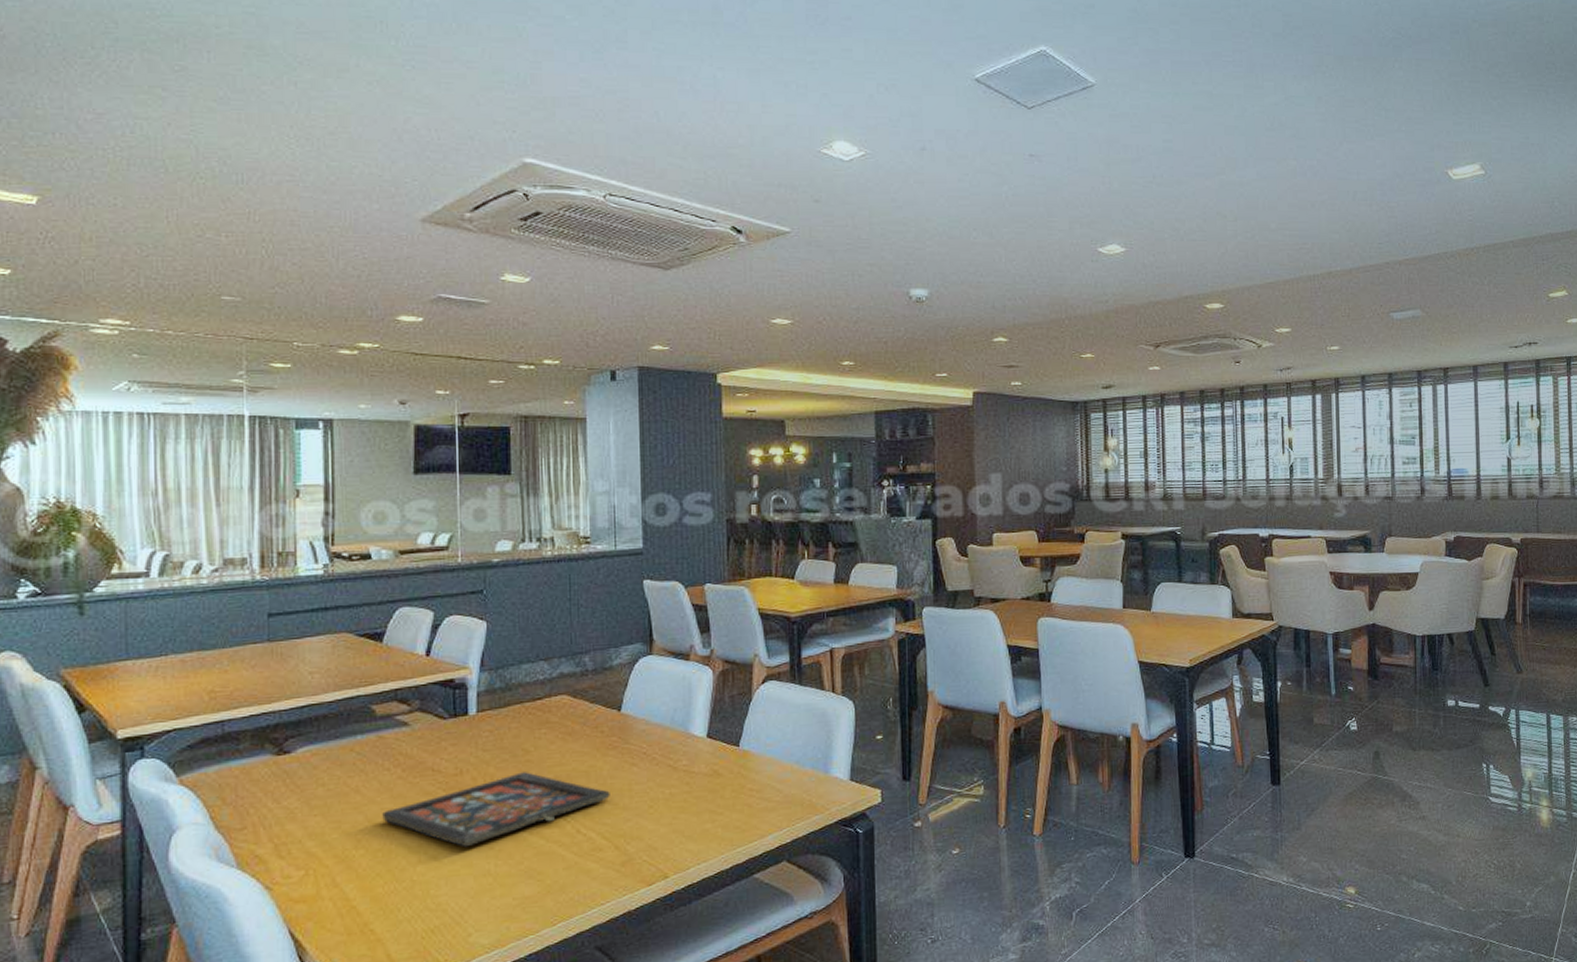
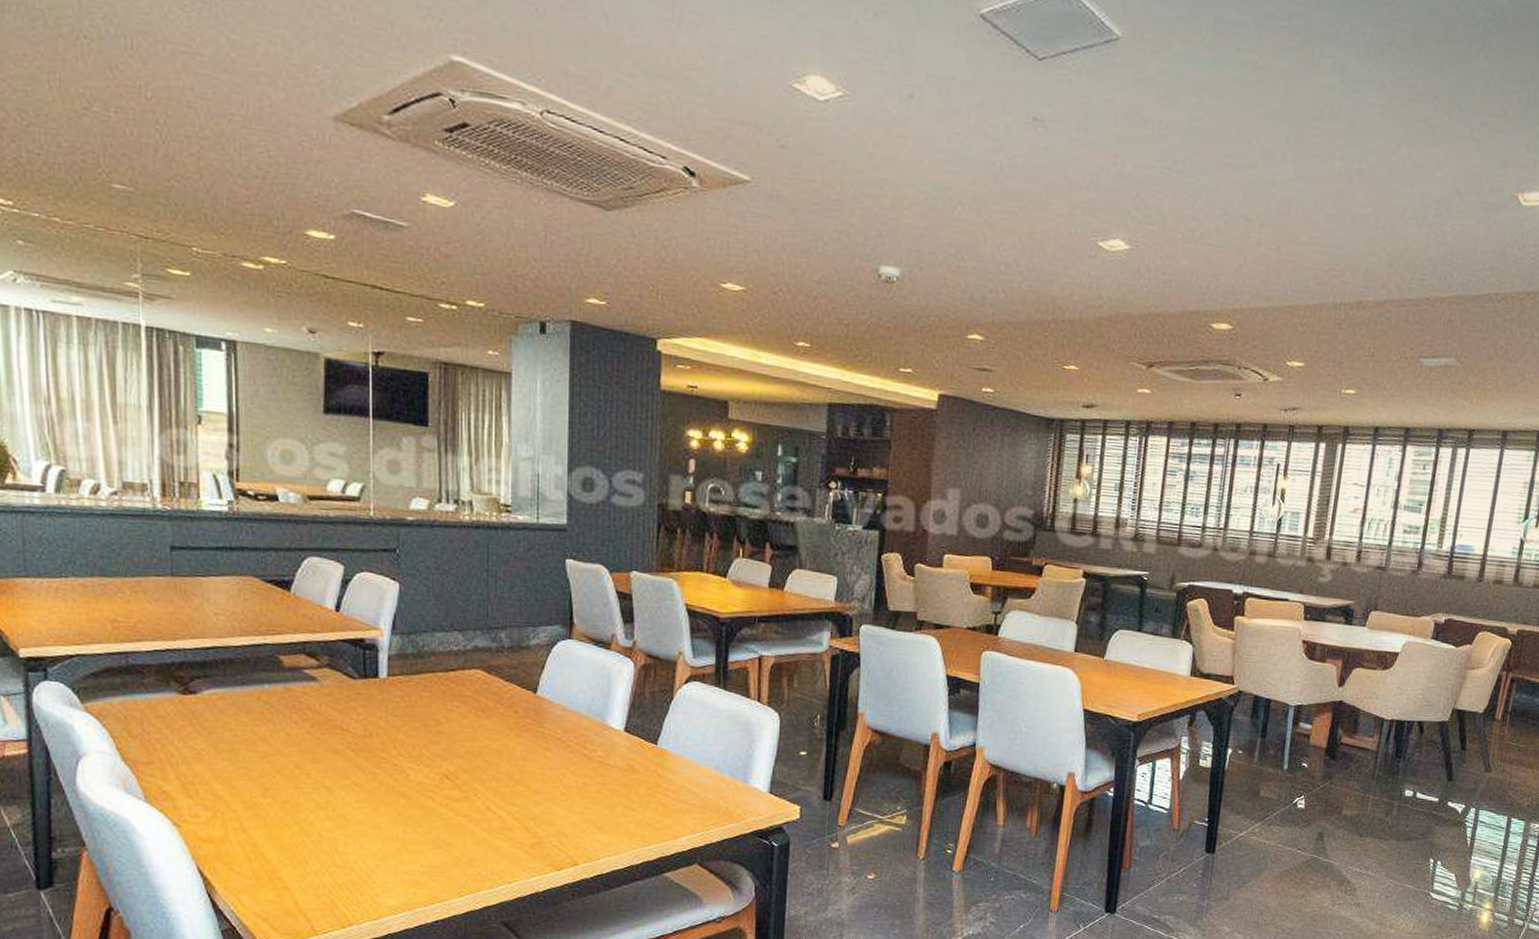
board game: present [382,772,610,847] -> none [290,742,522,810]

